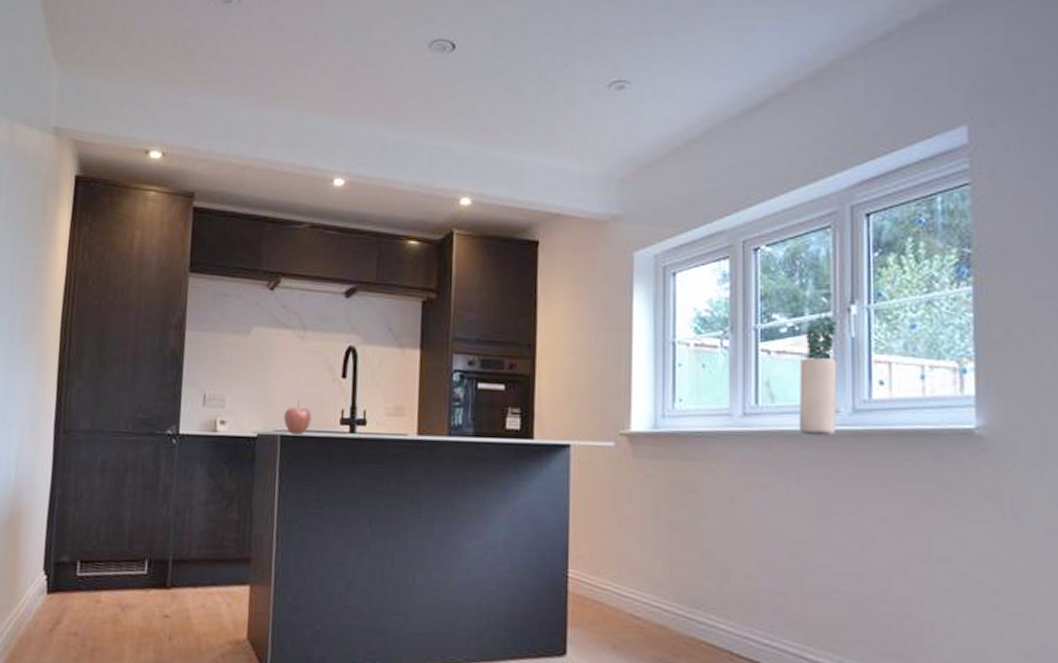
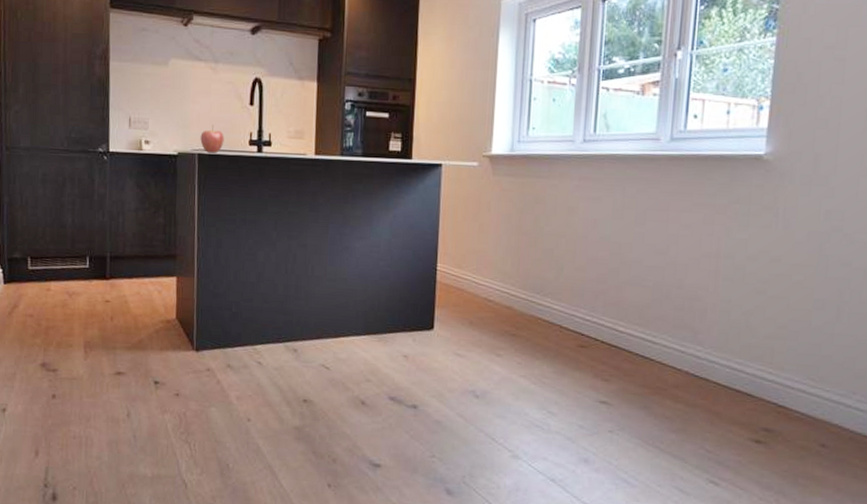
vase: present [798,310,837,436] -> none [626,55,664,160]

